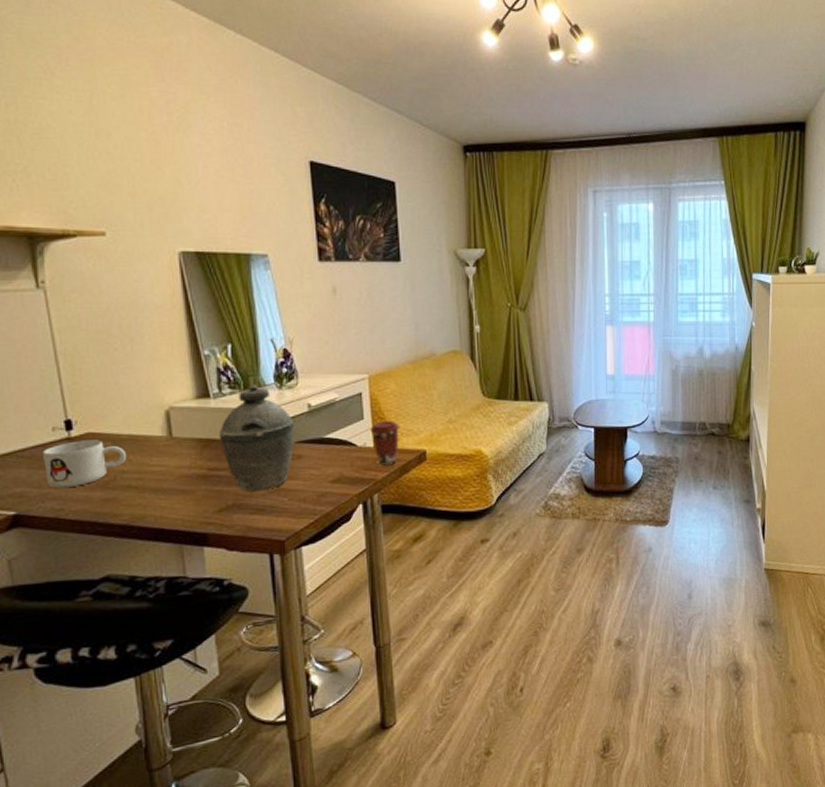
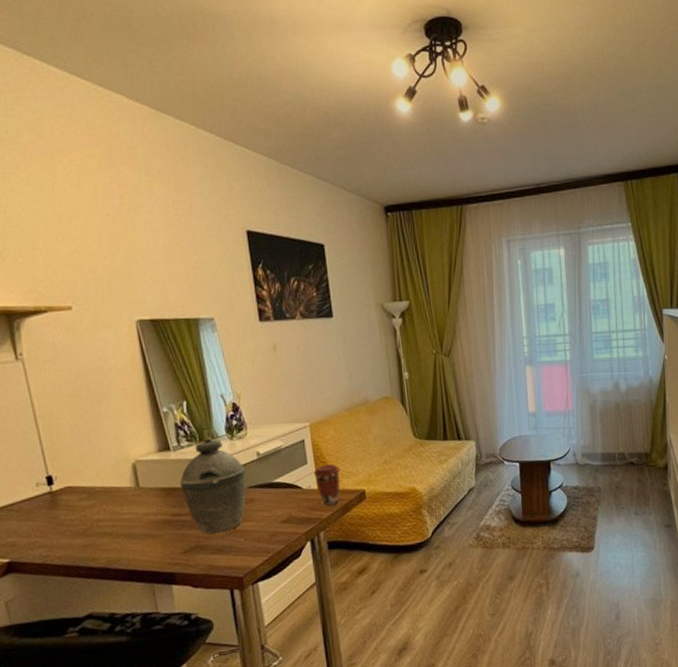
mug: present [42,440,126,489] -> none [28,492,101,538]

